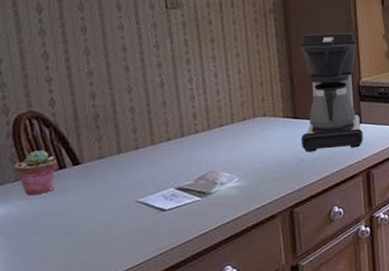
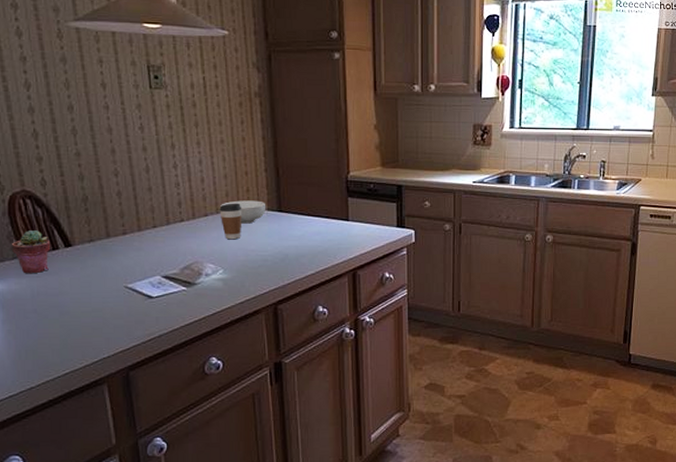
coffee cup: none [235,112,258,148] -> present [219,203,242,240]
cereal bowl: none [236,109,282,132] -> present [220,200,266,224]
coffee maker: present [301,32,363,152] -> none [286,120,350,248]

